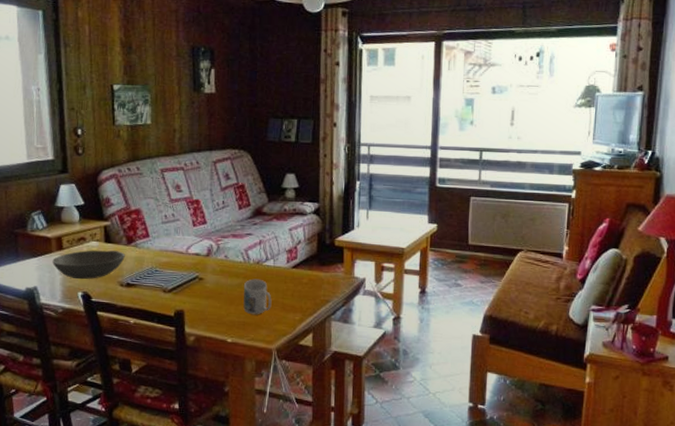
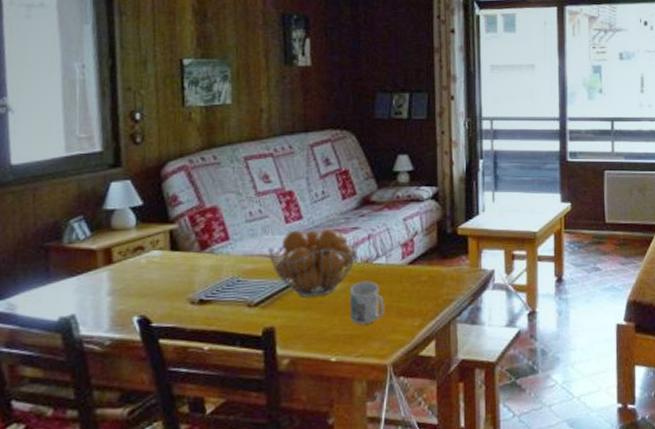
bowl: present [52,250,125,279] -> none [97,260,198,299]
fruit basket: none [178,232,252,289] -> present [267,228,360,297]

